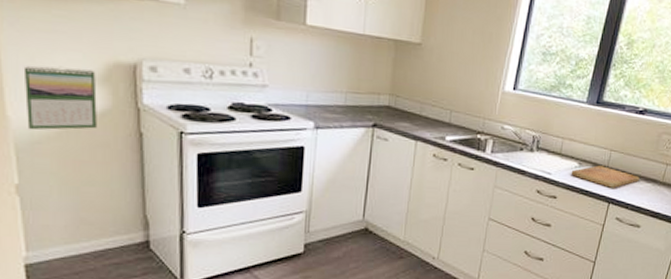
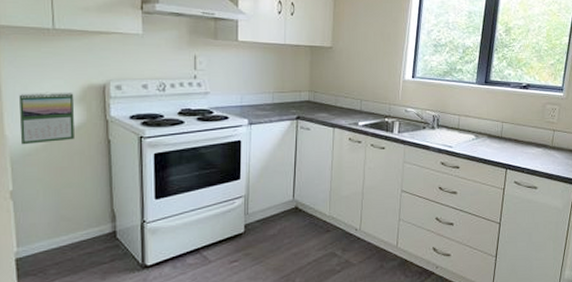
cutting board: present [571,165,640,188] -> none [469,136,531,155]

